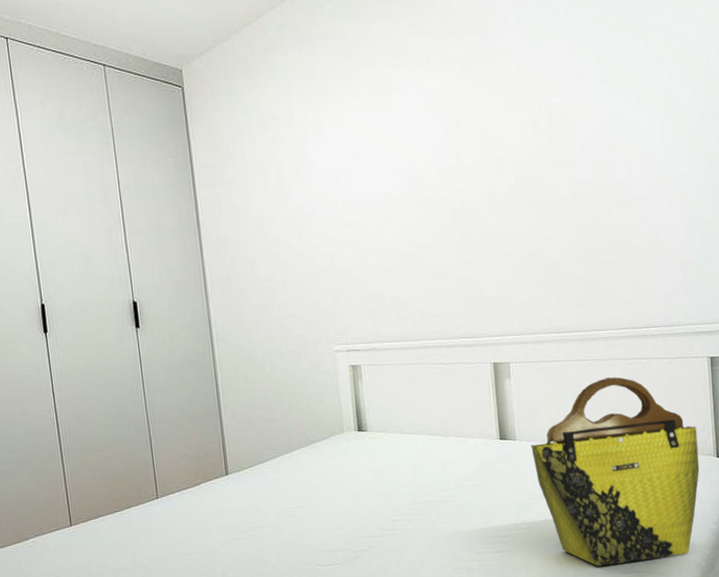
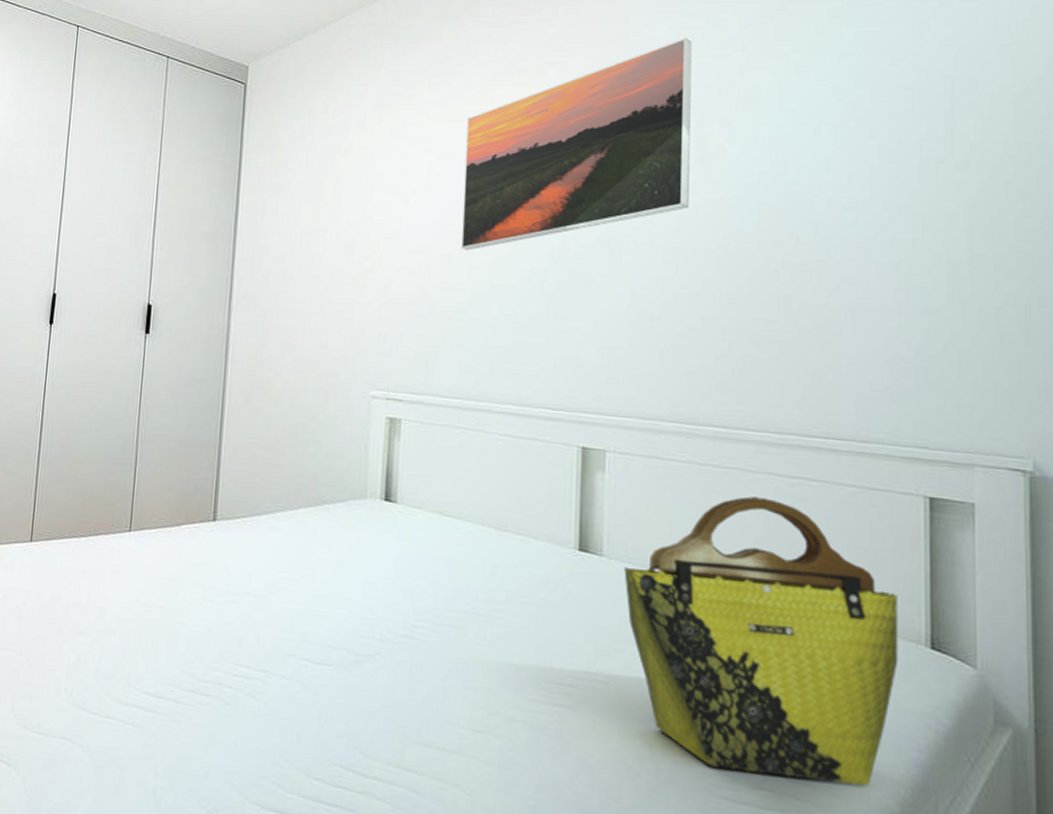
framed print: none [376,24,546,220] -> present [461,37,692,251]

